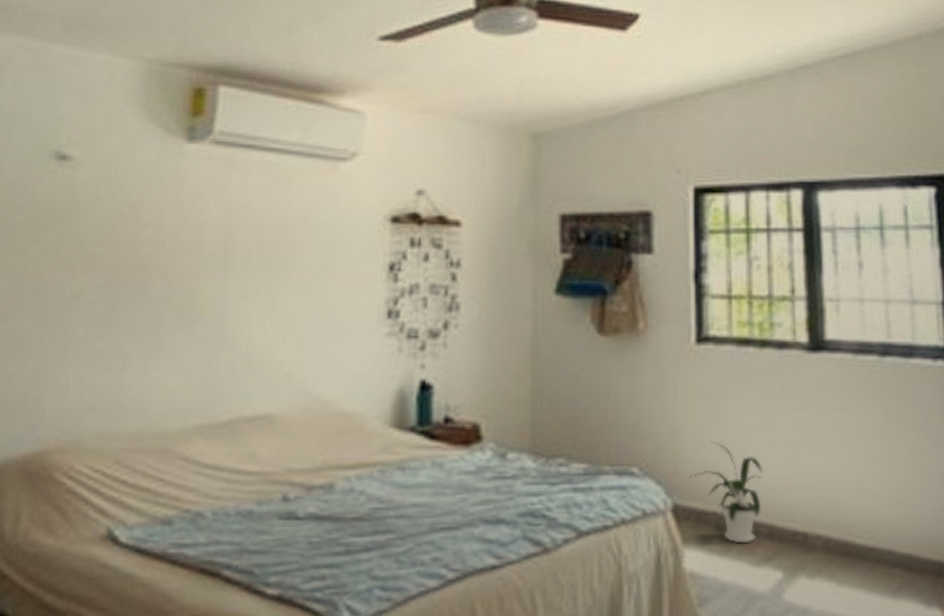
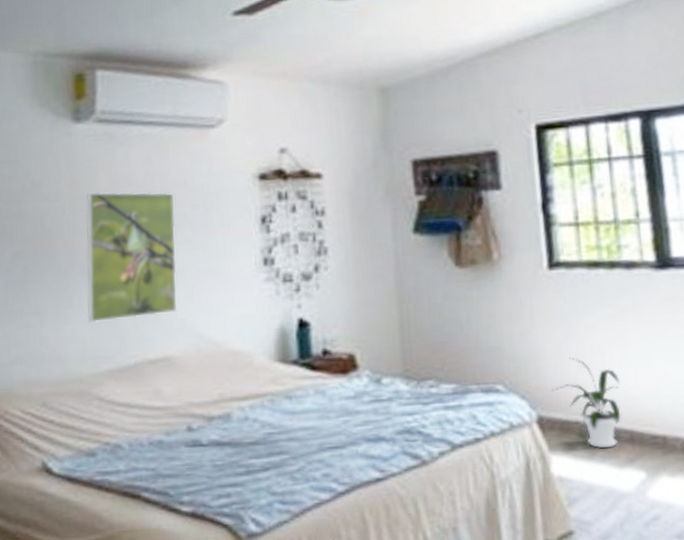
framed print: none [179,222,294,370] -> present [86,192,177,323]

